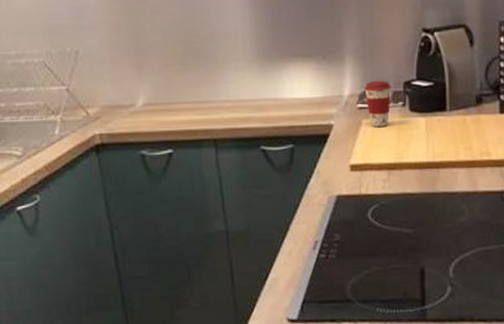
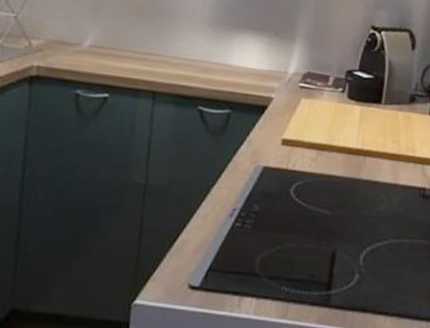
coffee cup: present [364,80,392,127] -> none [308,64,335,108]

